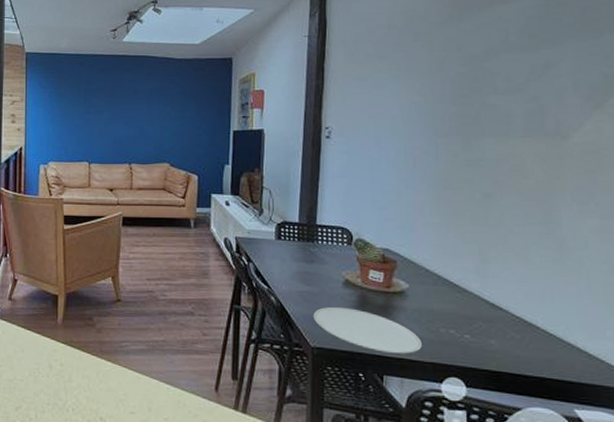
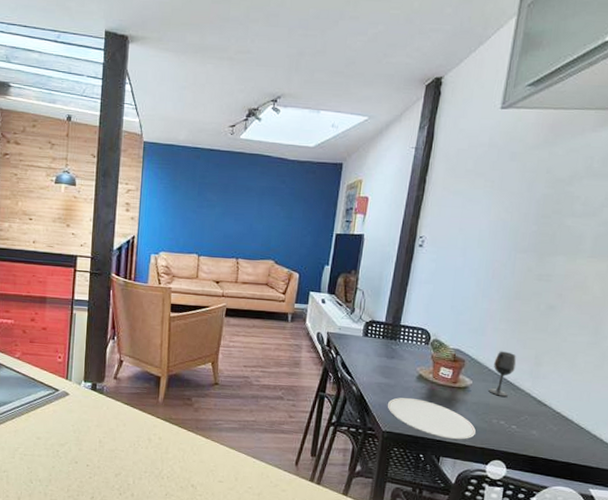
wine glass: none [430,248,458,301] -> present [489,351,517,397]

